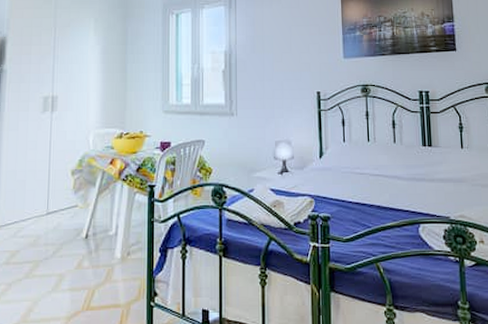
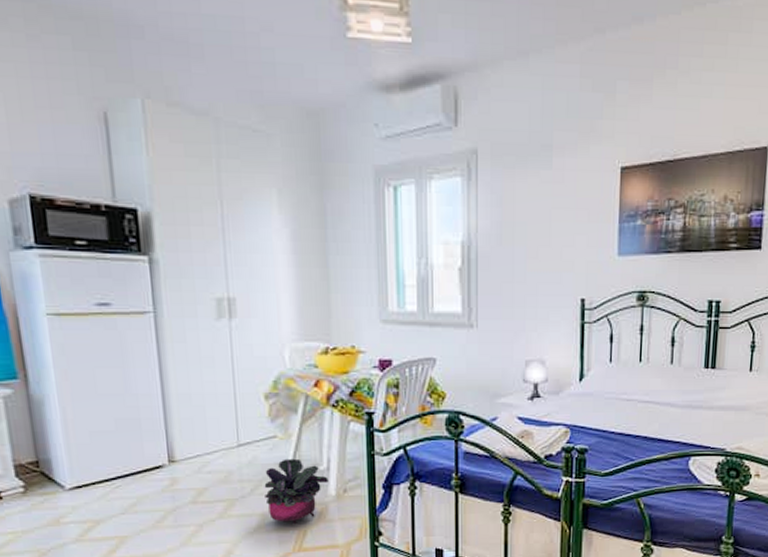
potted plant: none [63,225,116,285] -> present [264,458,329,525]

